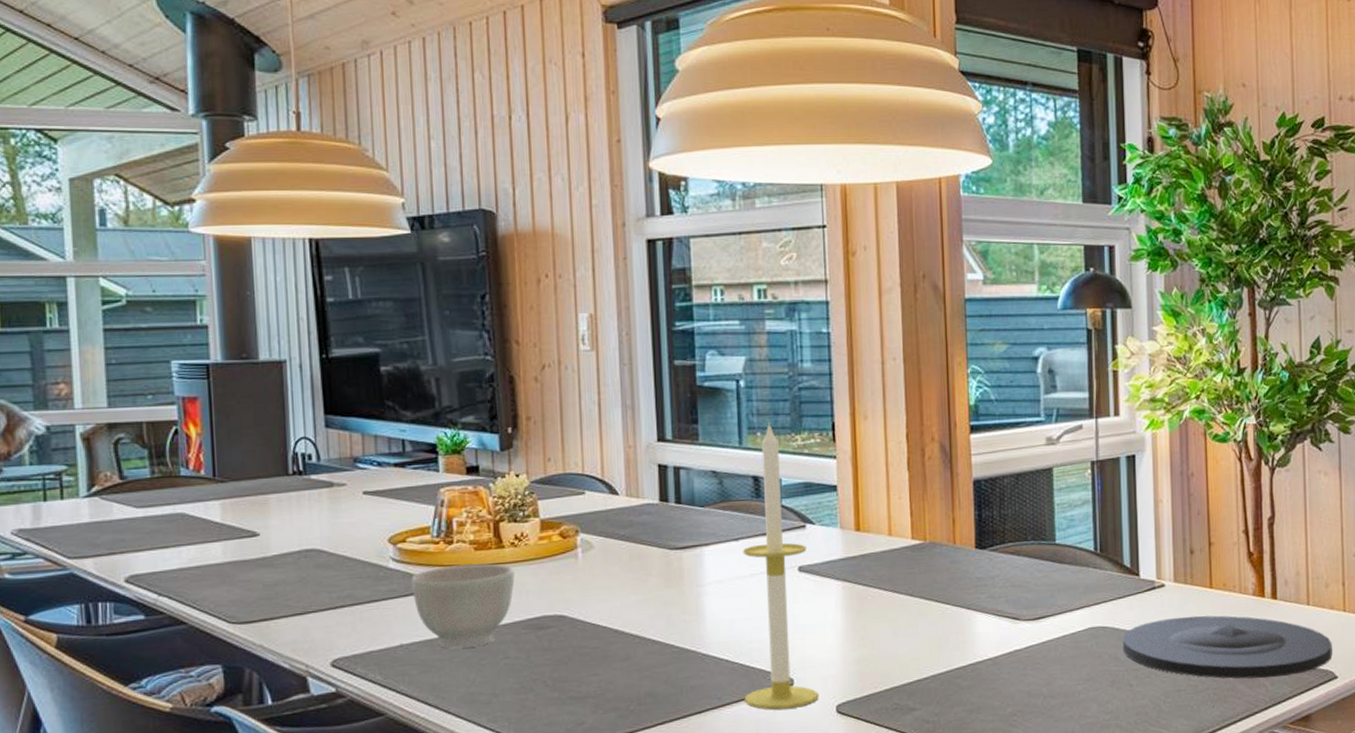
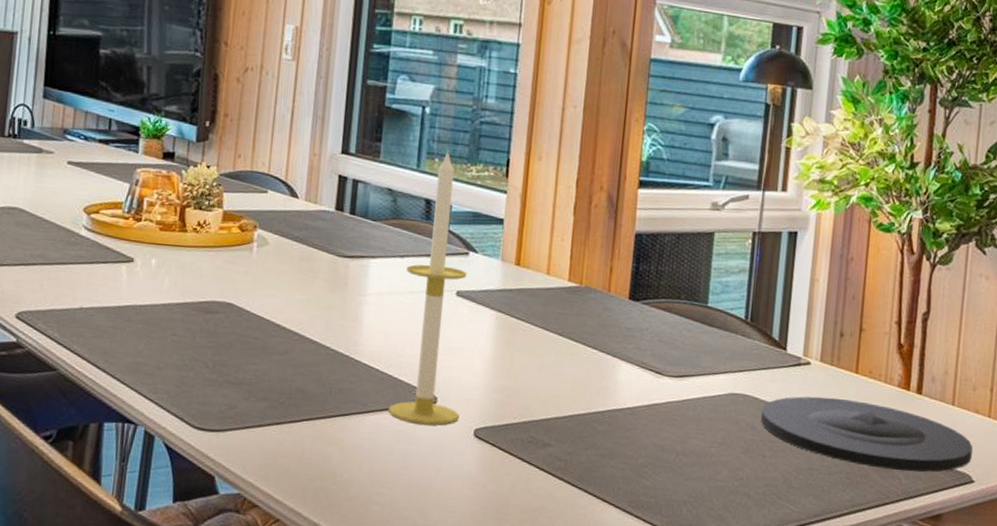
bowl: present [411,563,515,649] -> none [98,241,193,321]

